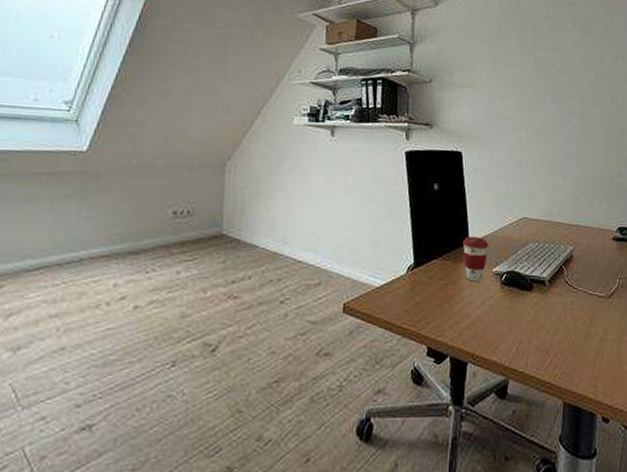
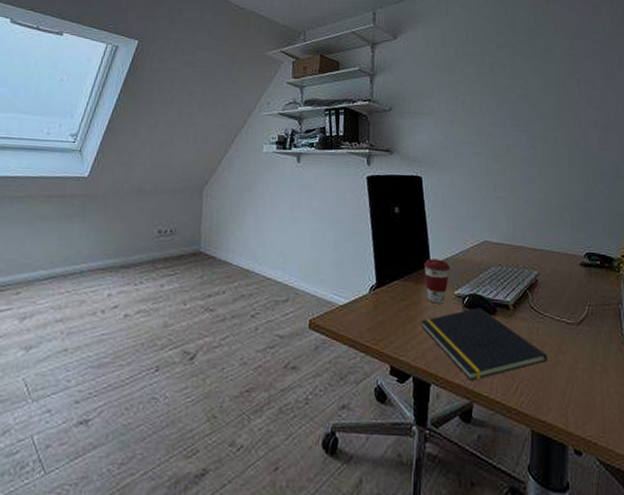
notepad: none [459,284,580,357] -> present [421,307,547,381]

